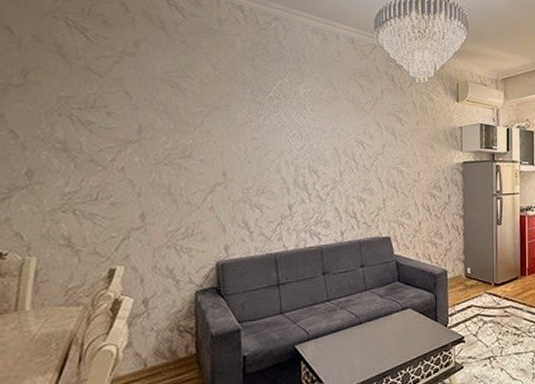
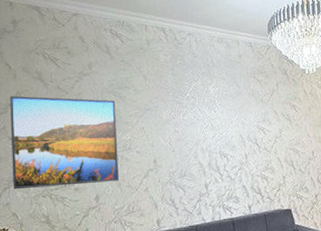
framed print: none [11,72,174,201] -> present [10,95,119,190]

